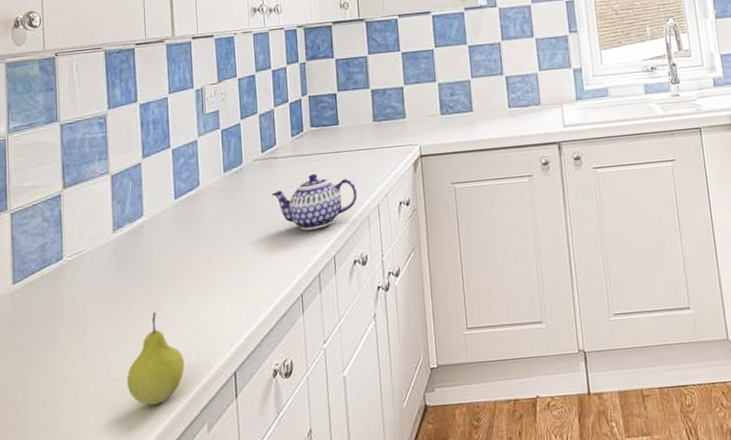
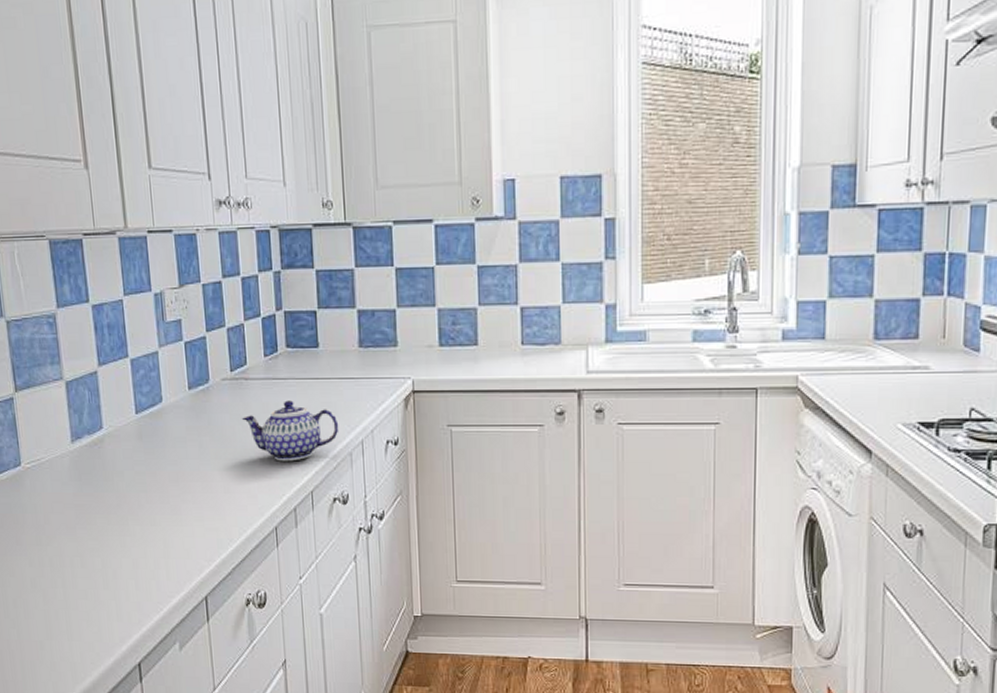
fruit: present [126,312,184,405] -> none [95,529,154,618]

